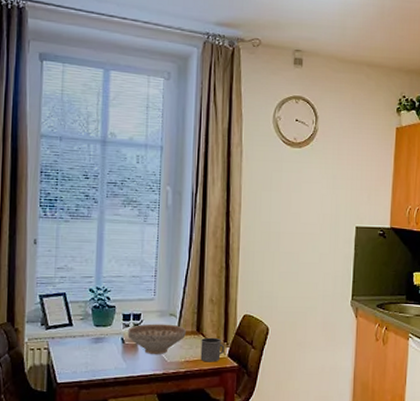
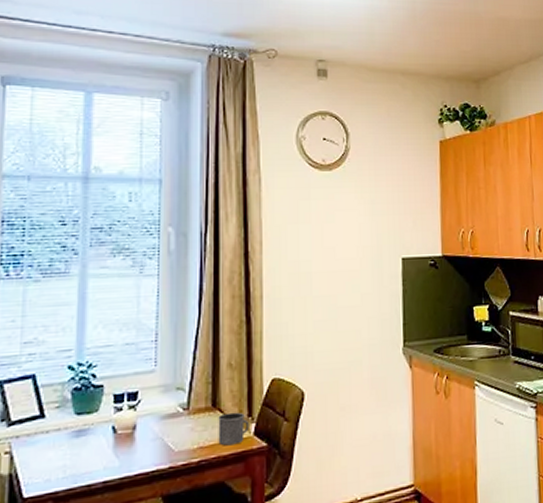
decorative bowl: present [127,323,186,355] -> none [120,401,198,444]

